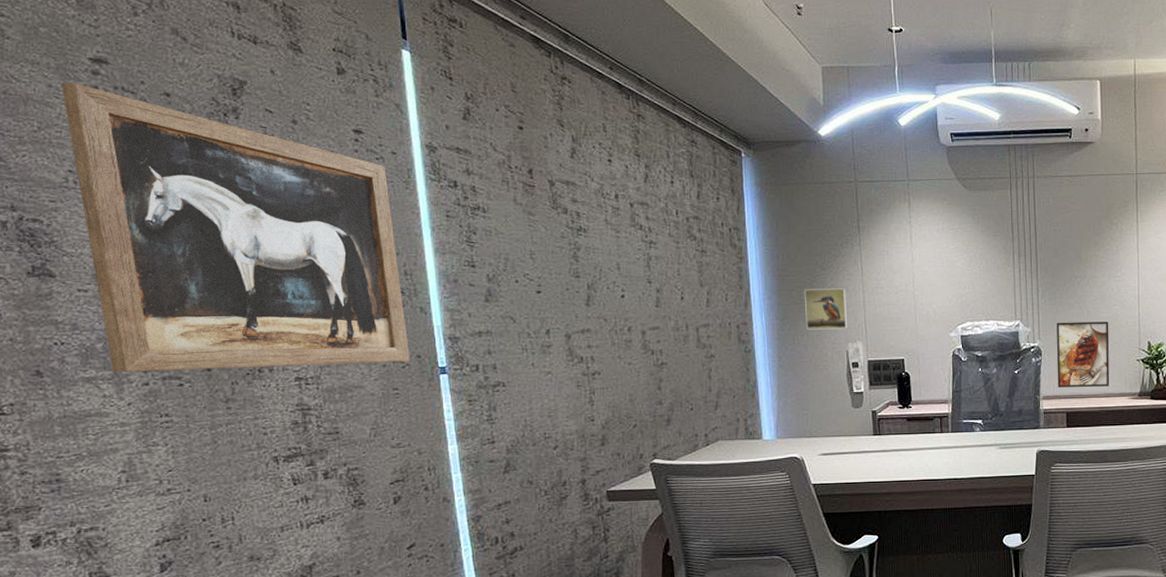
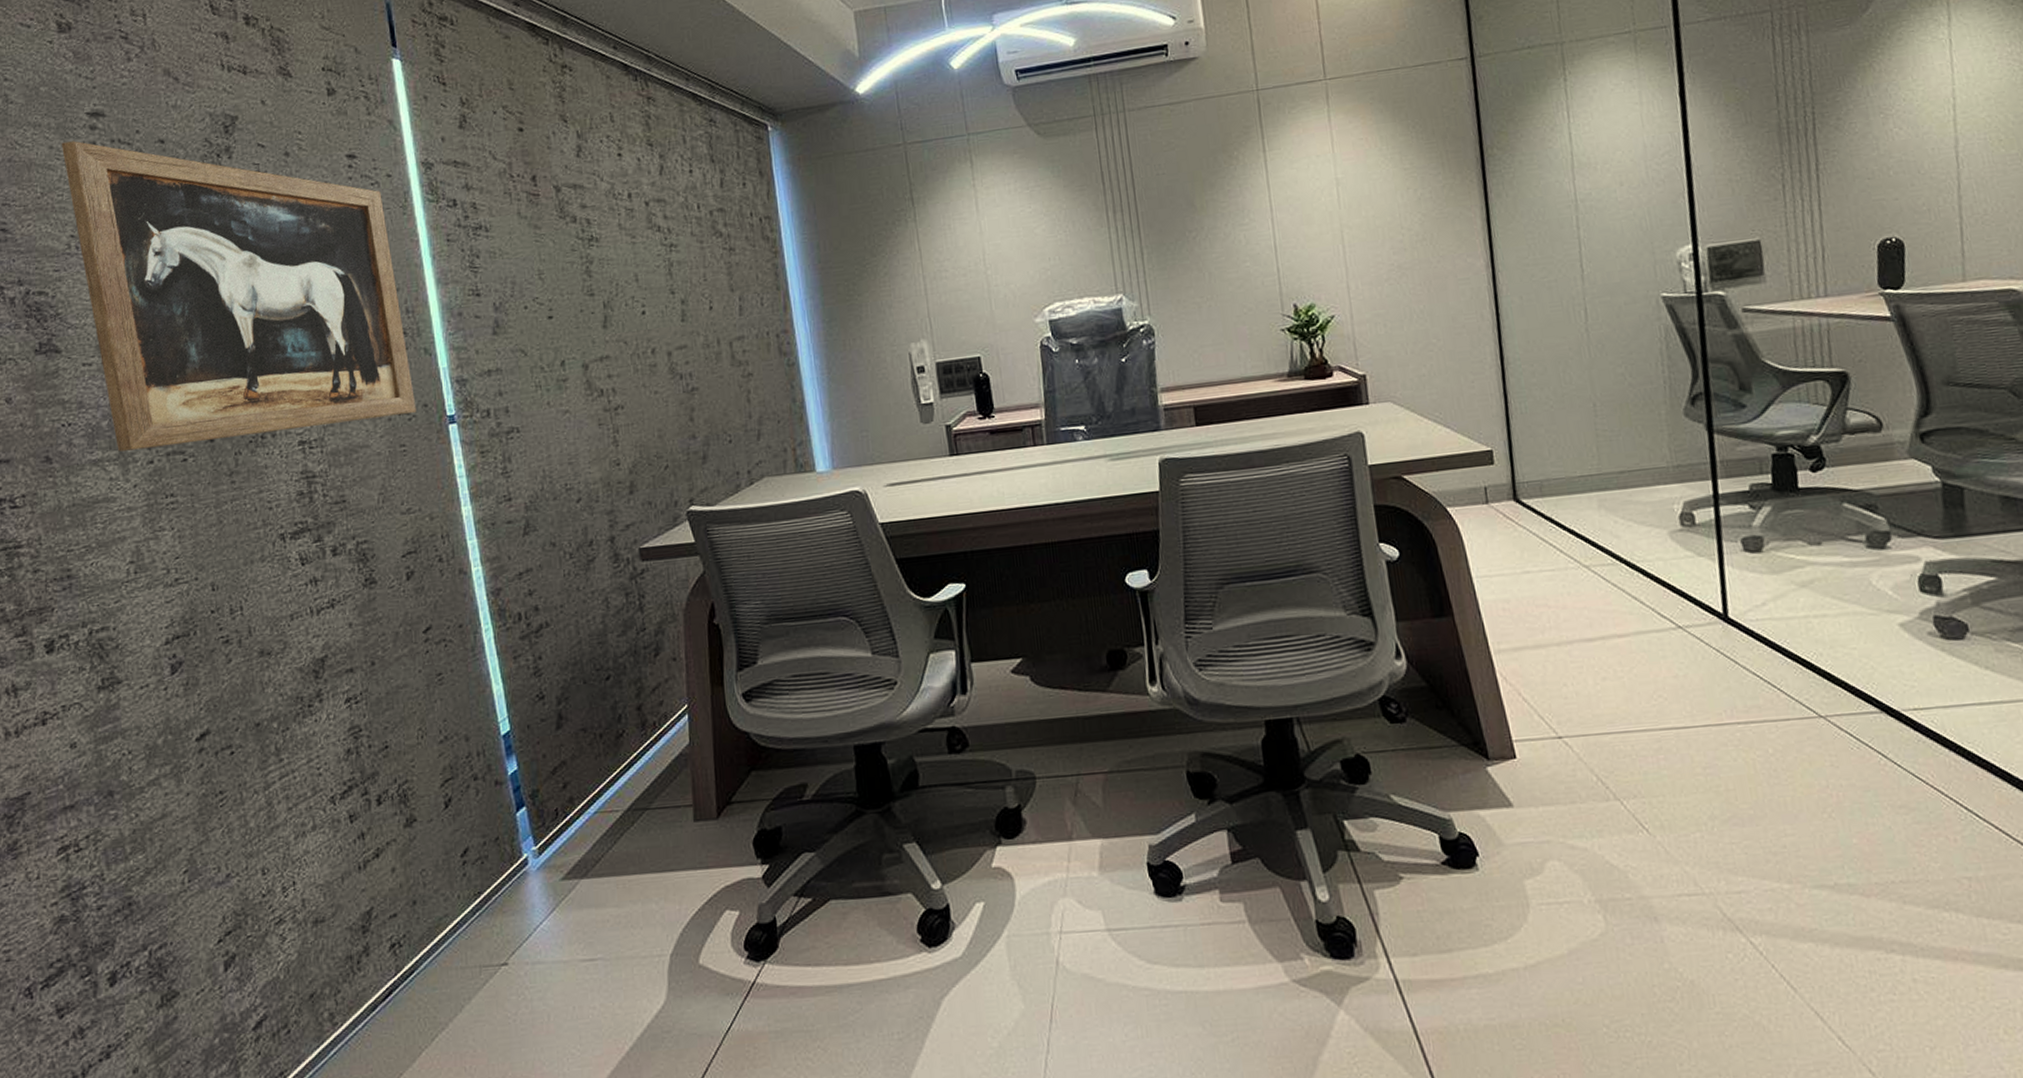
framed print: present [804,288,848,330] -> none [852,276,909,332]
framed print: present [1056,321,1110,388] -> none [1170,283,1248,375]

